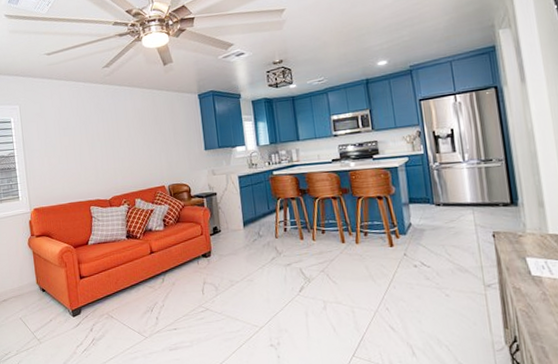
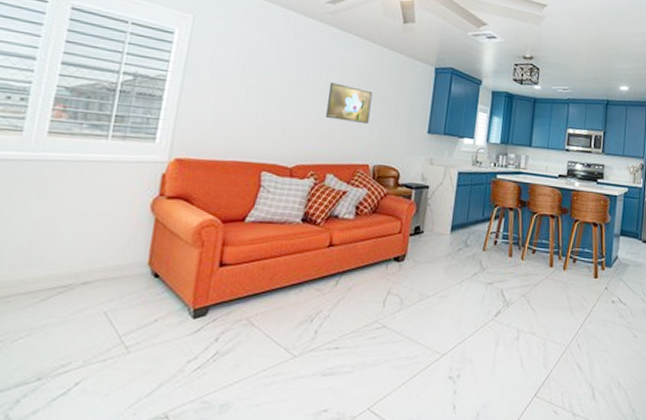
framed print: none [120,127,156,157] -> present [326,82,373,124]

